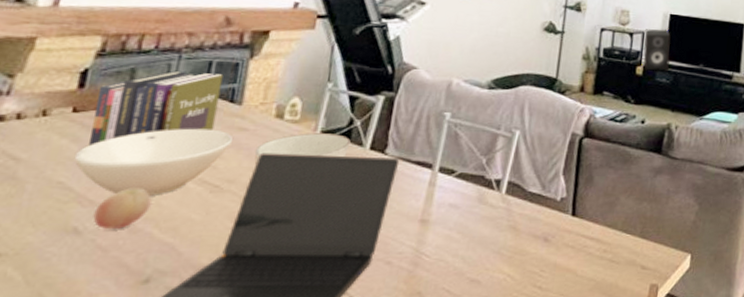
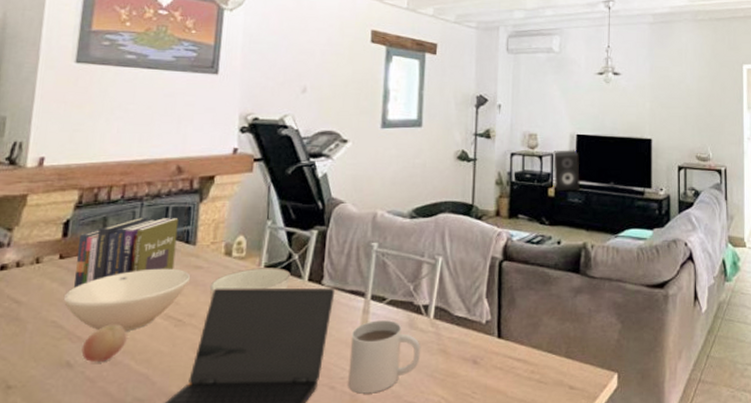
mug: none [406,194,490,270] -> present [348,320,421,394]

